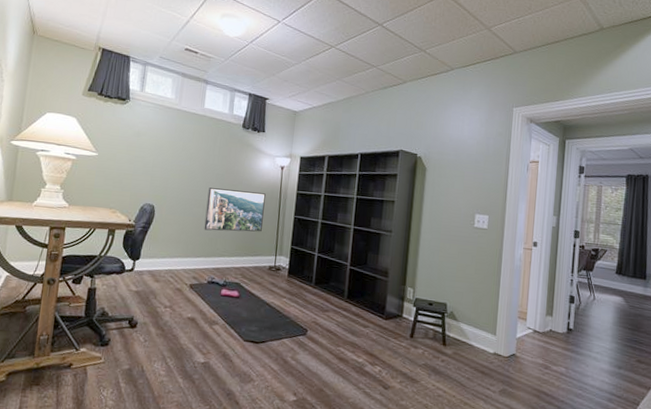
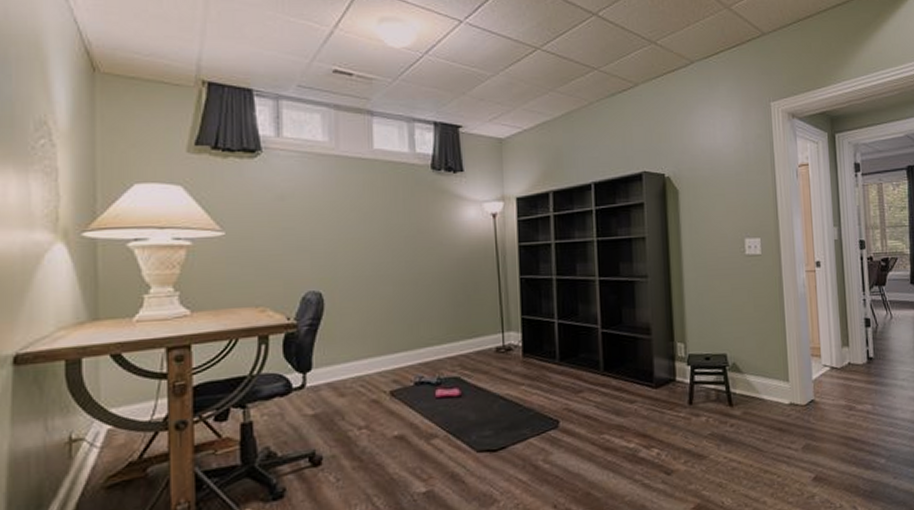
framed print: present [204,187,266,232] -> none [396,252,479,315]

